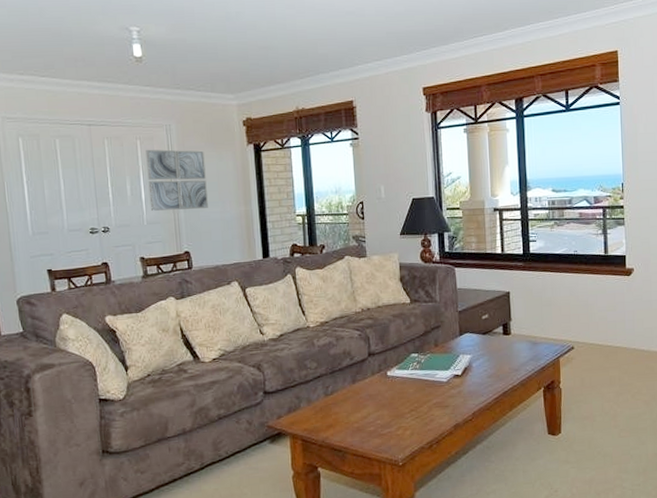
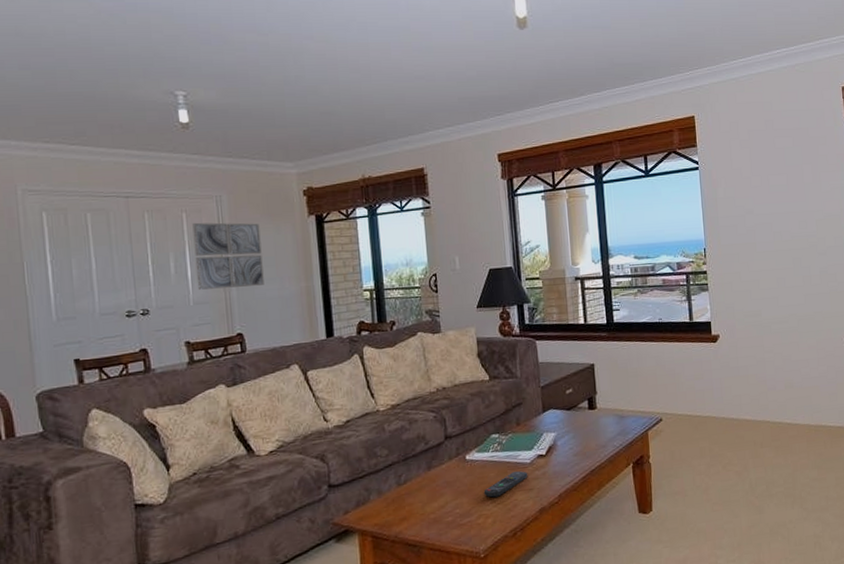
remote control: none [403,389,445,412] -> present [483,471,528,498]

